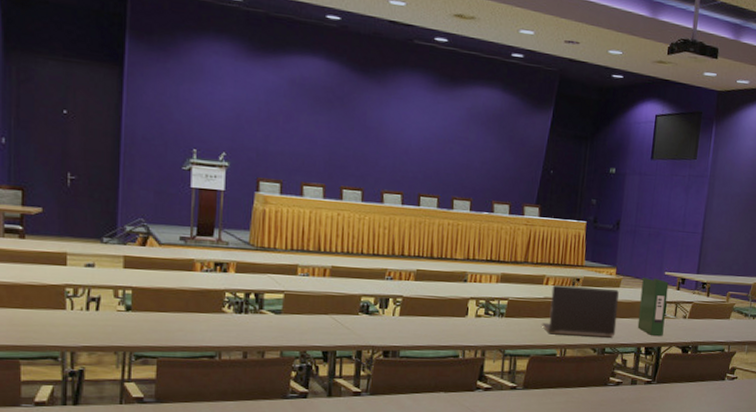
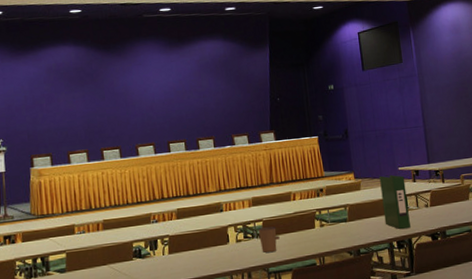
cup: none [501,307,523,335] -> present [258,226,280,253]
laptop computer: present [541,284,619,338] -> none [296,193,366,246]

